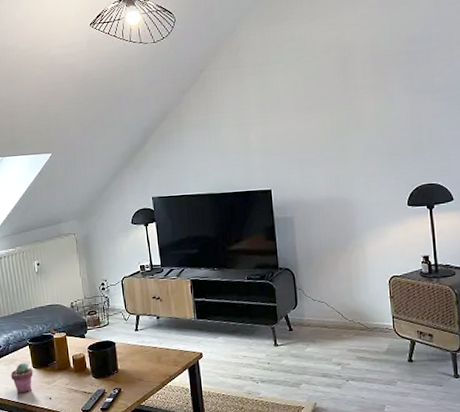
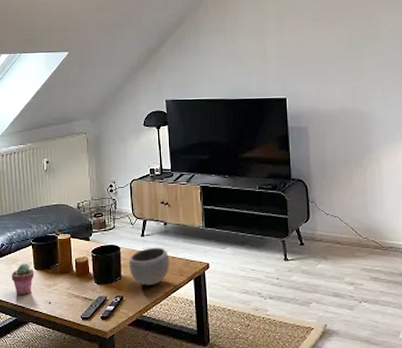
bowl: none [124,340,165,377] -> present [128,247,170,286]

